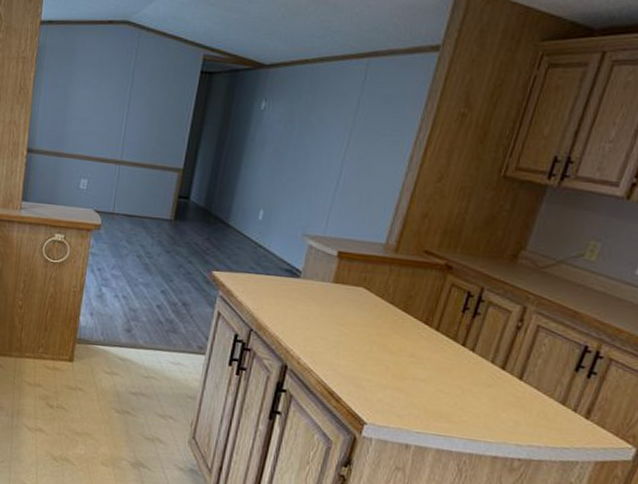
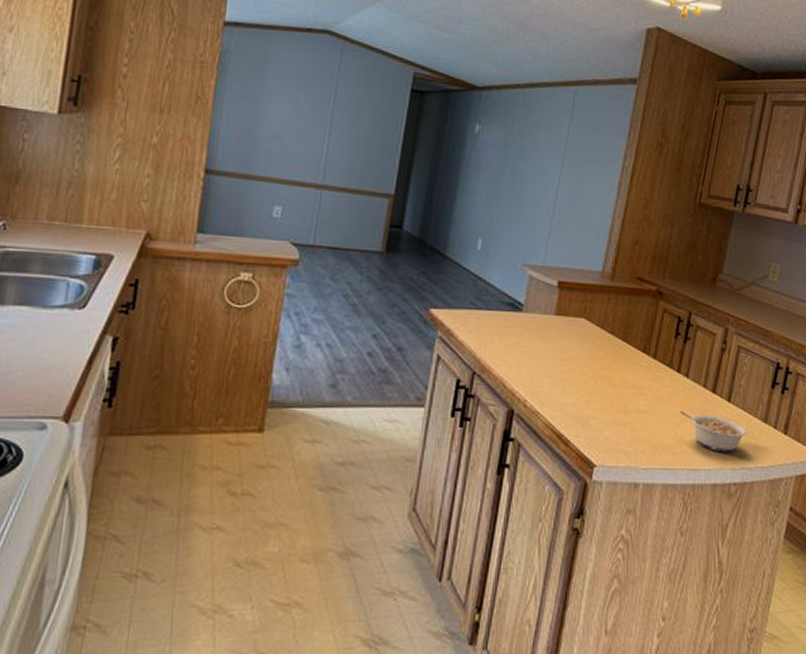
legume: none [462,383,541,429] -> present [681,411,748,453]

